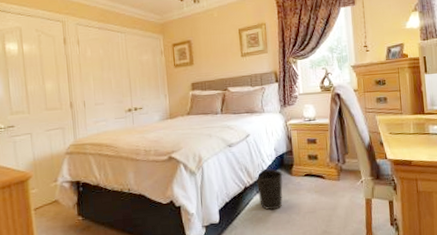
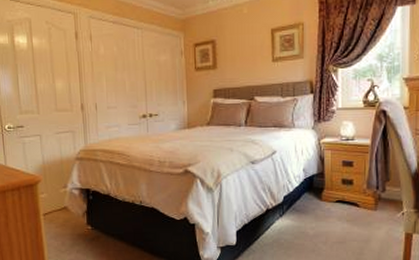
wastebasket: present [256,169,283,211] -> none [280,192,311,237]

